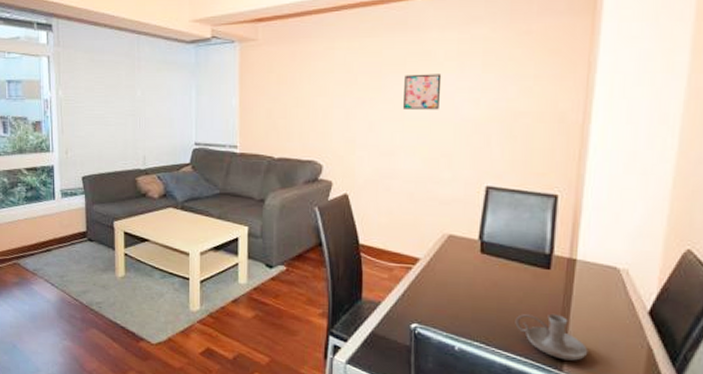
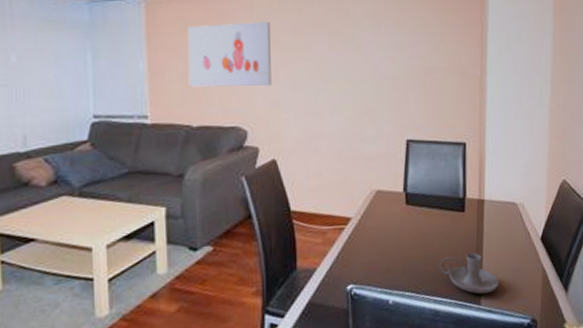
wall art: none [273,62,351,125] -> present [187,21,271,87]
wall art: present [403,74,442,110] -> none [326,33,361,69]

